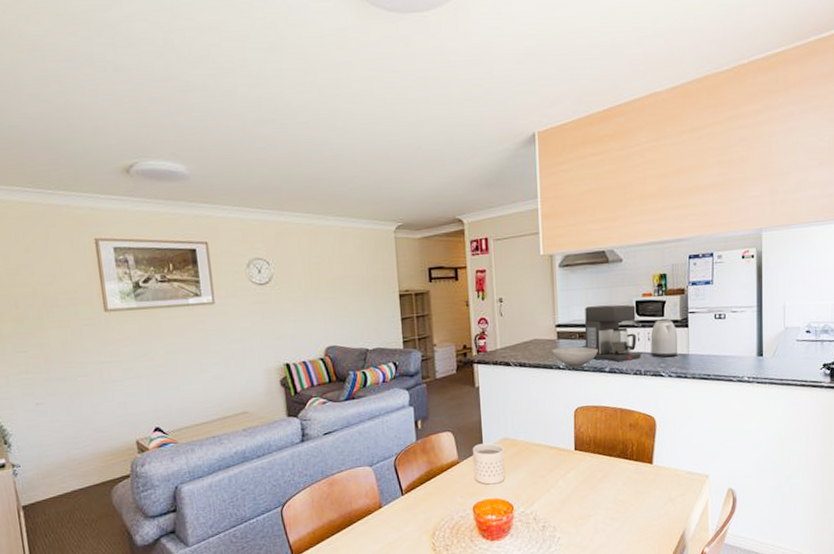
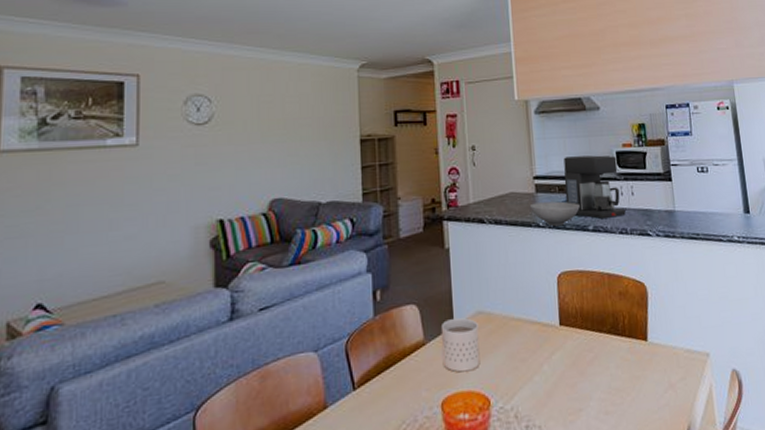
kettle: present [650,319,678,358] -> none [634,171,664,215]

